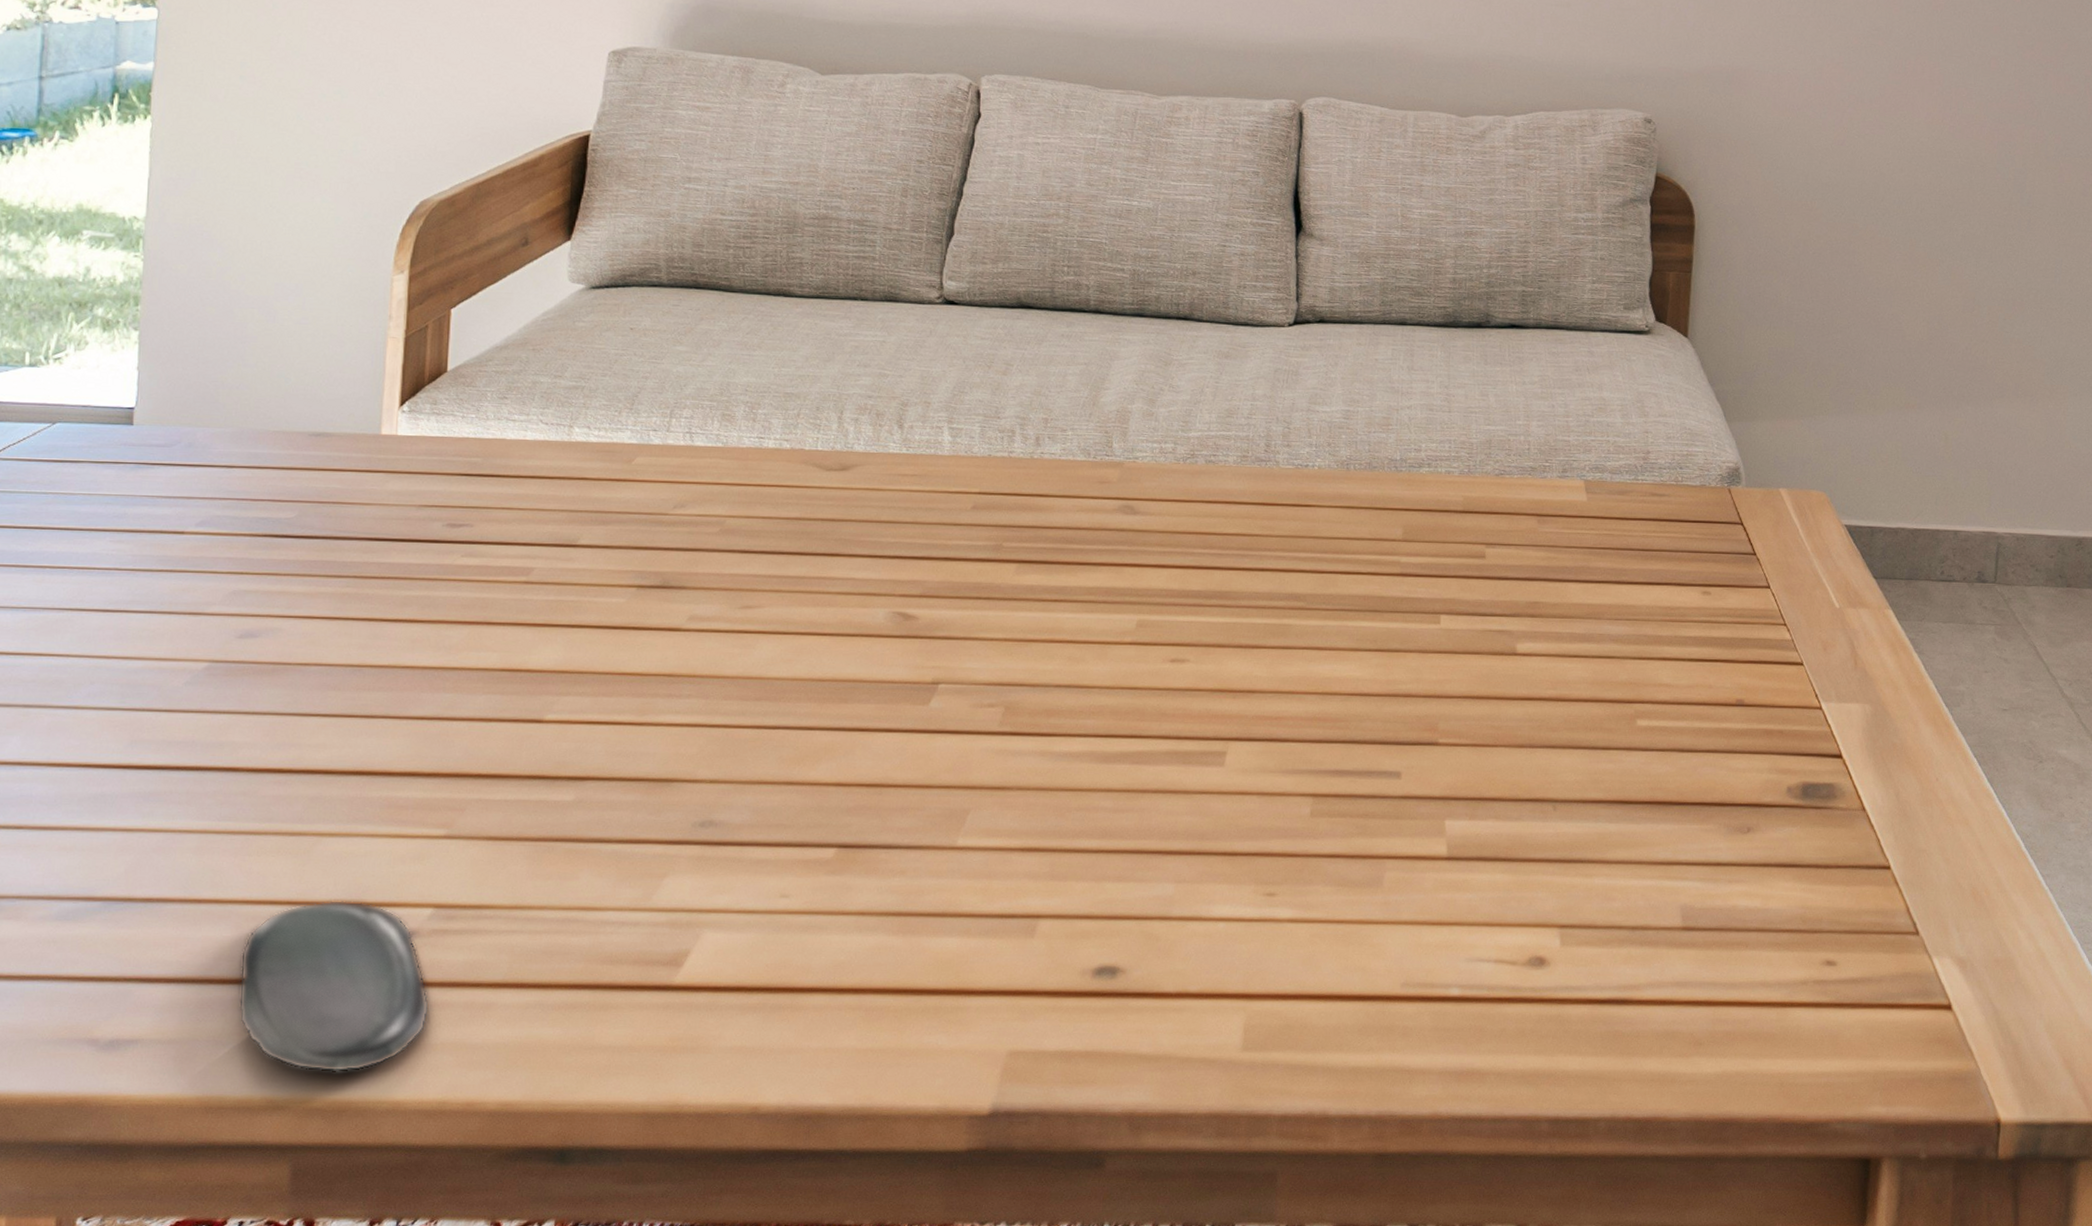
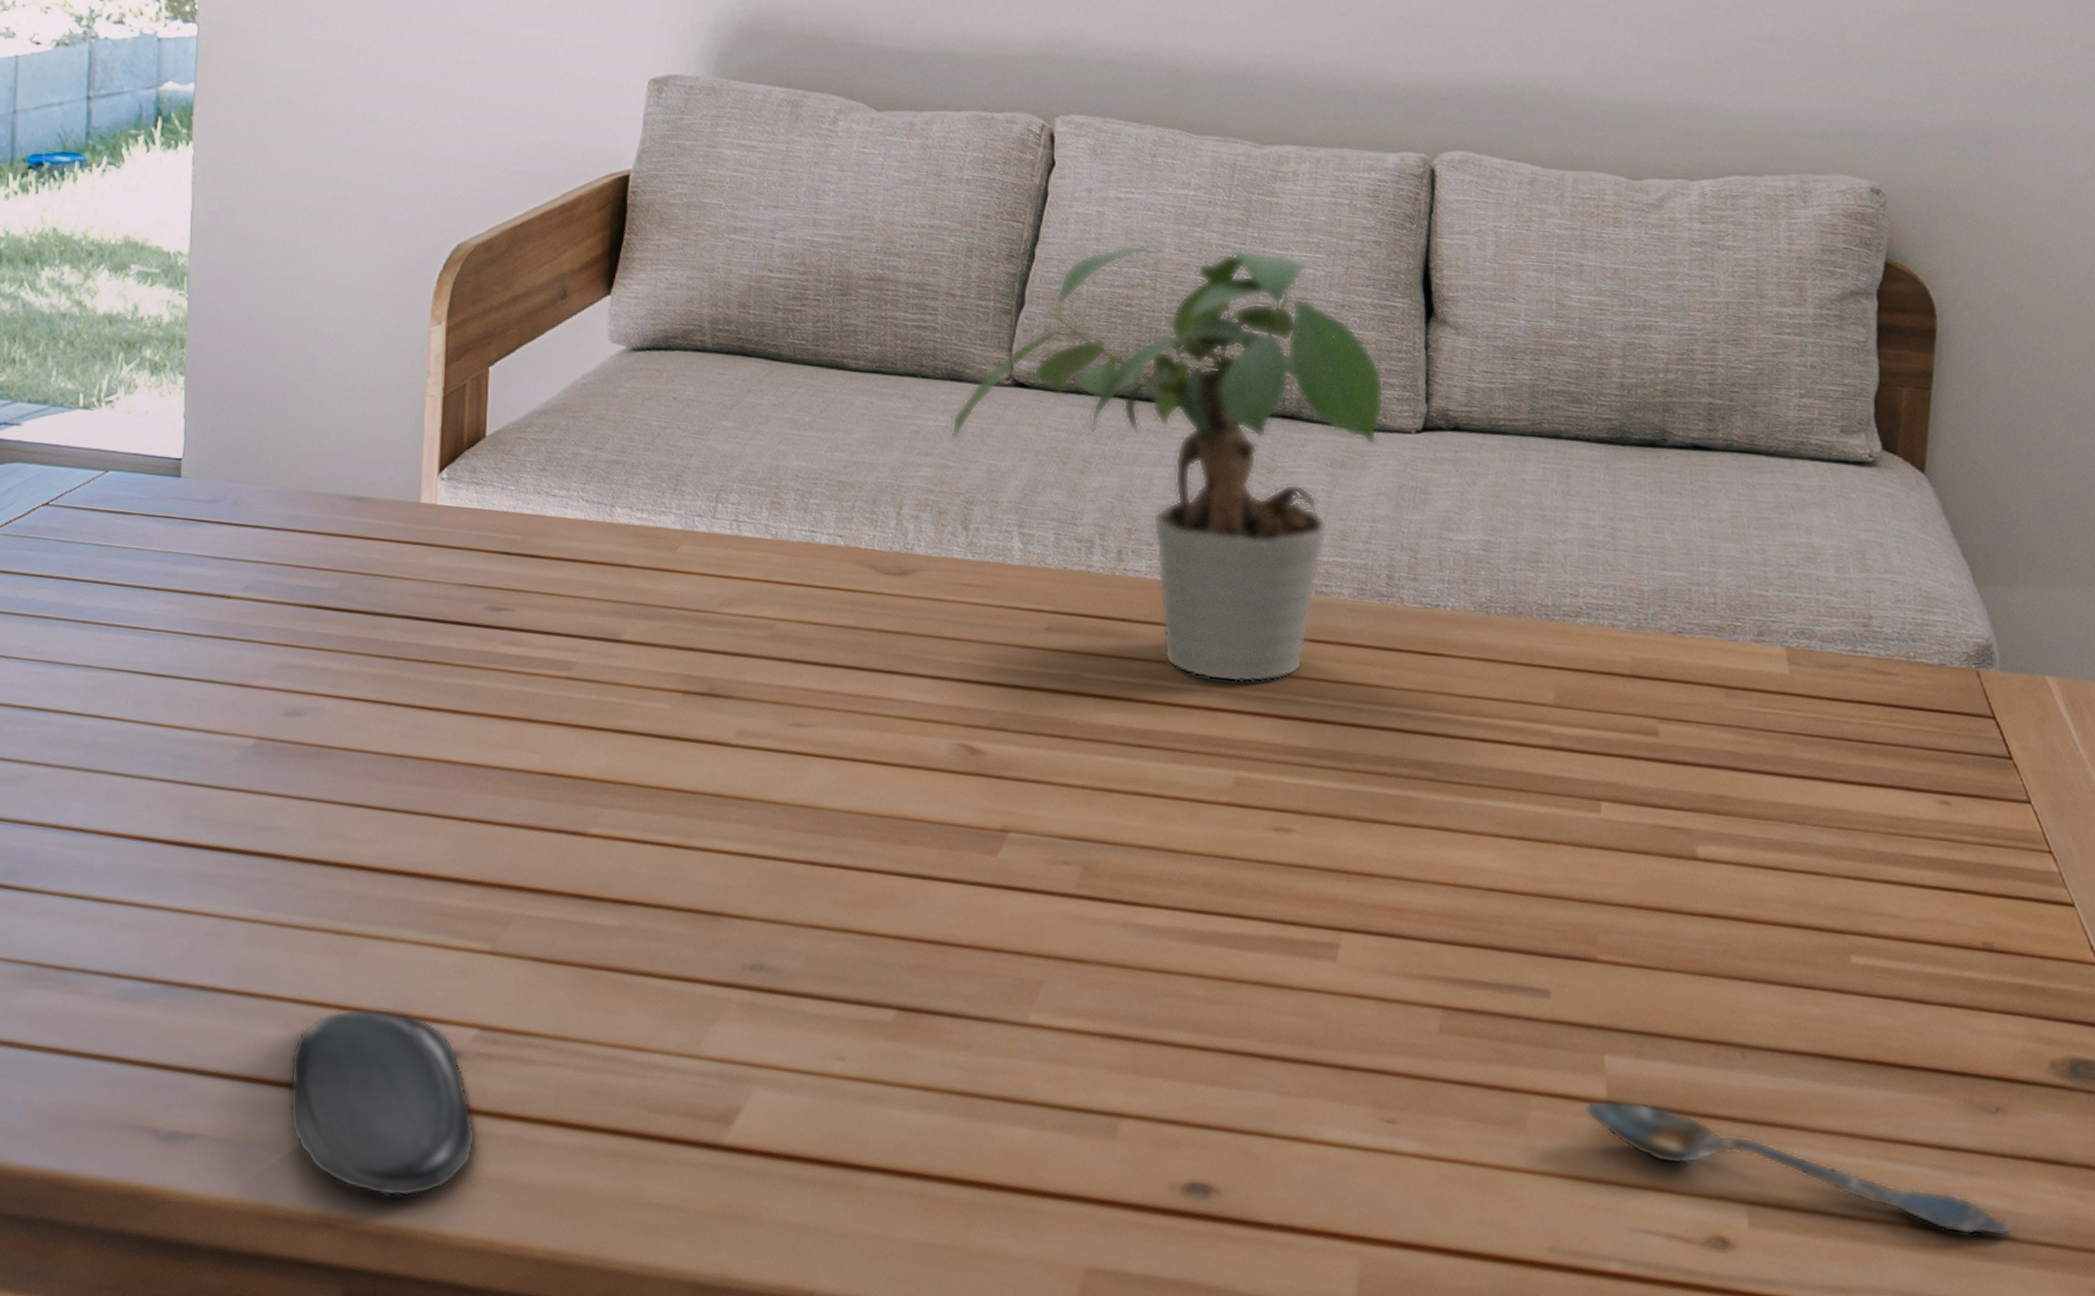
potted plant: none [886,180,1263,541] -> present [949,243,1385,683]
spoon: none [1430,855,1761,931] -> present [1585,1099,2012,1237]

